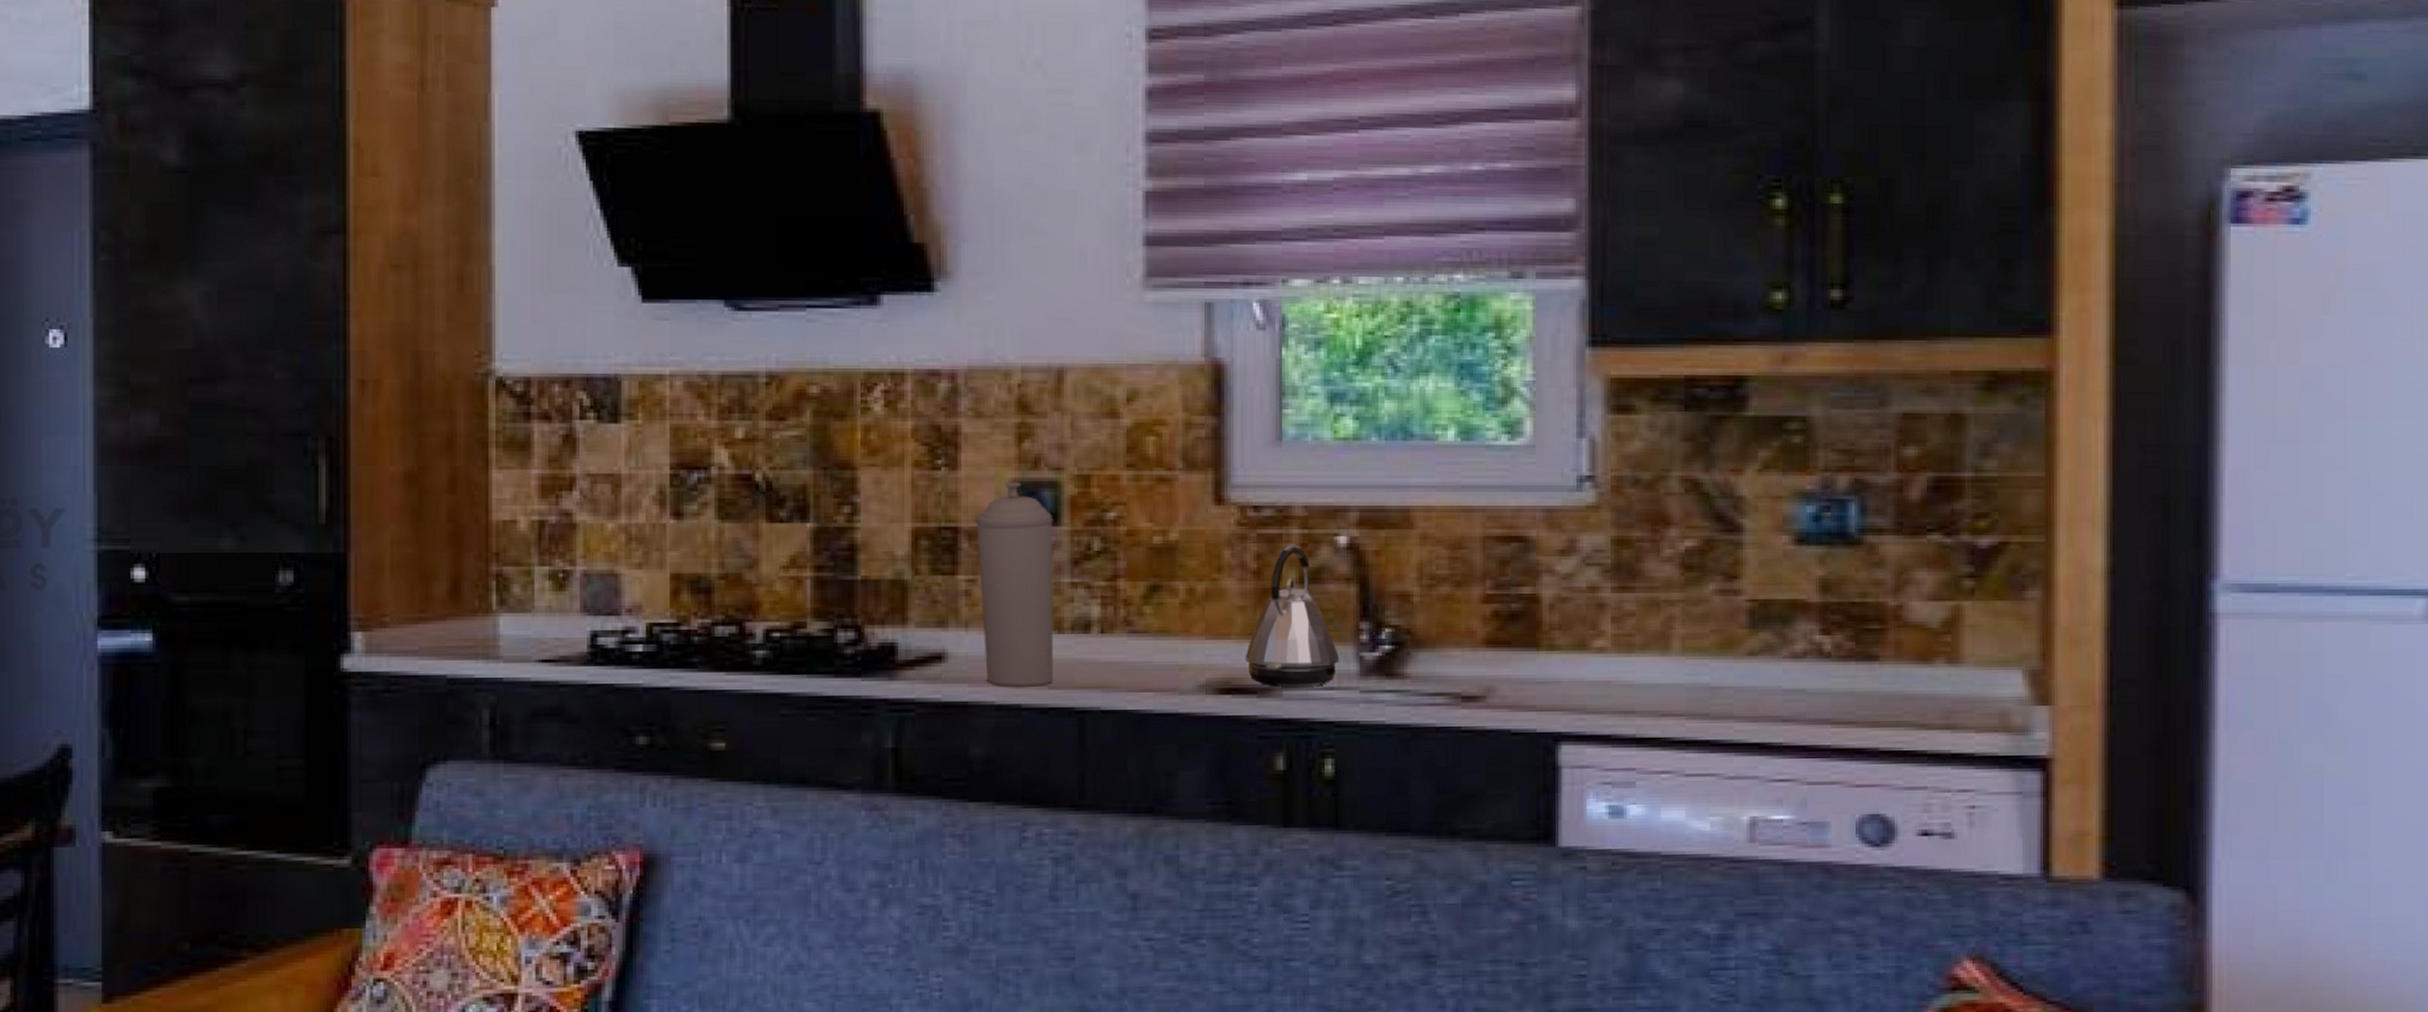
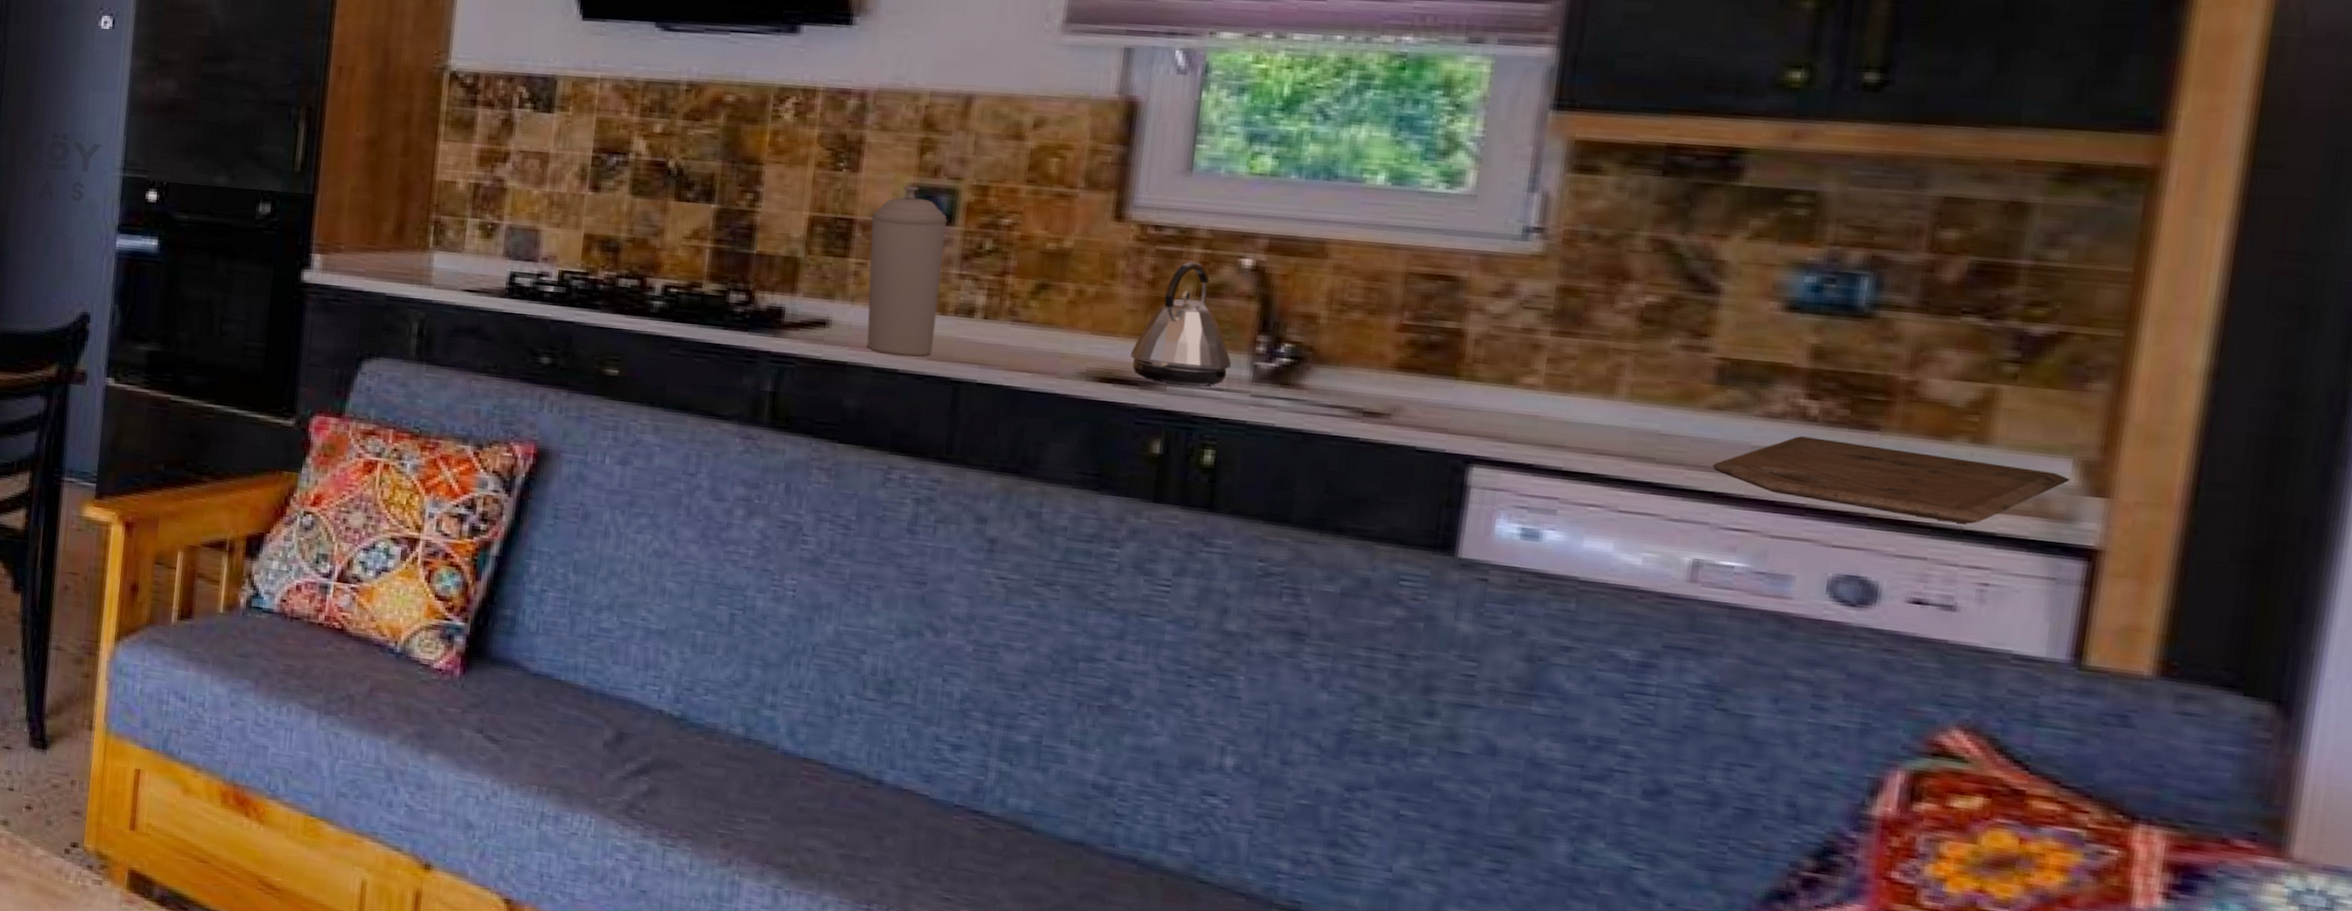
cutting board: none [1756,674,2022,747] -> present [1713,436,2070,524]

